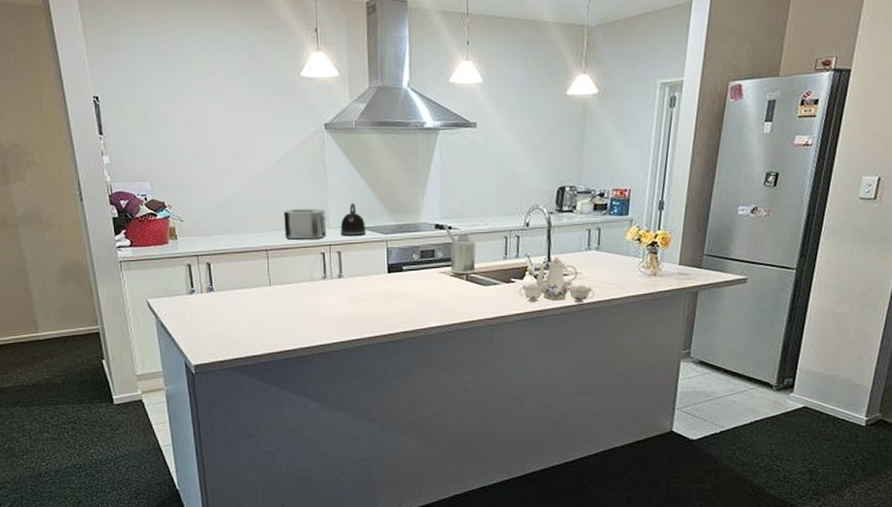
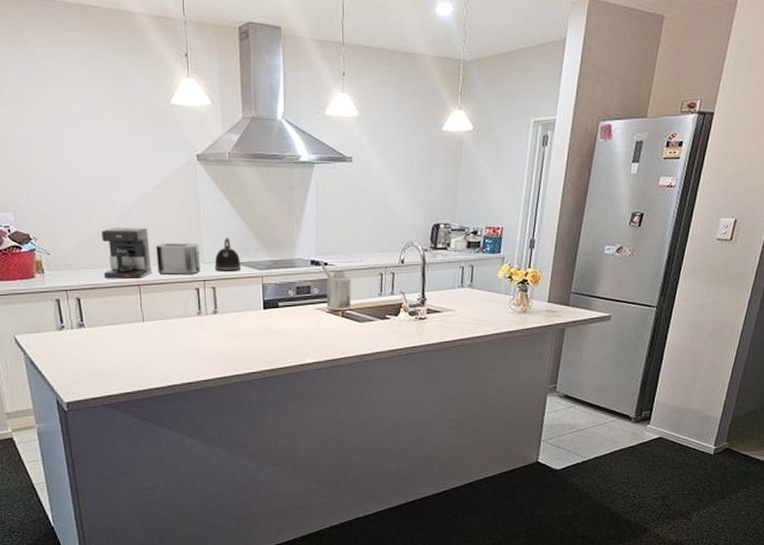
coffee maker: none [232,194,280,245] -> present [101,227,153,280]
tea set: present [519,256,595,304] -> none [394,293,467,340]

